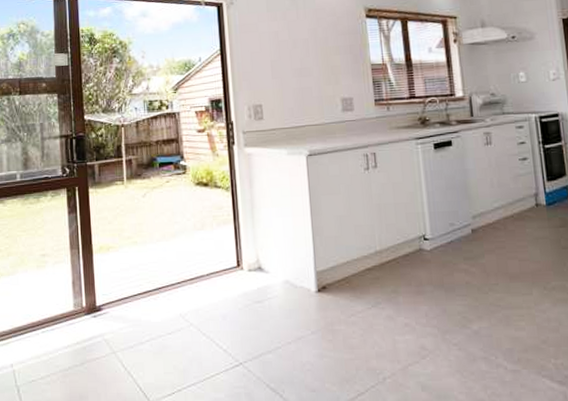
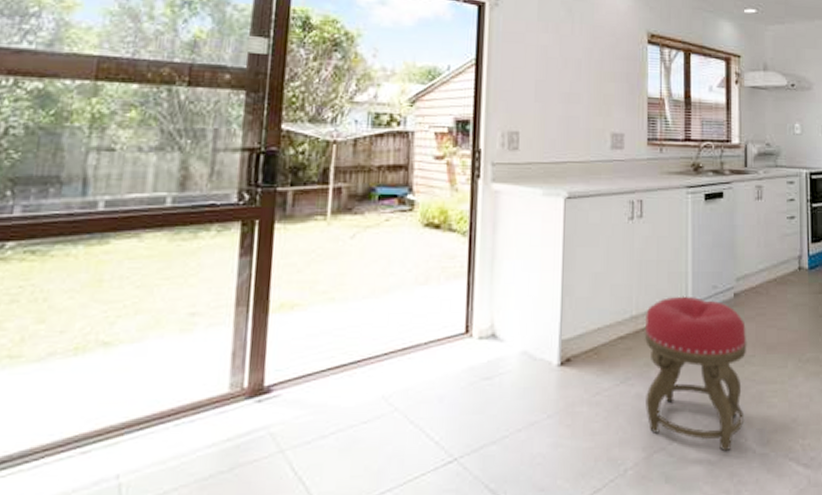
stool: none [389,233,492,367] -> present [644,296,747,452]

